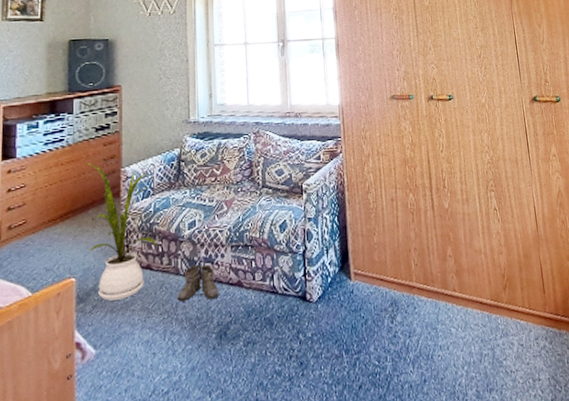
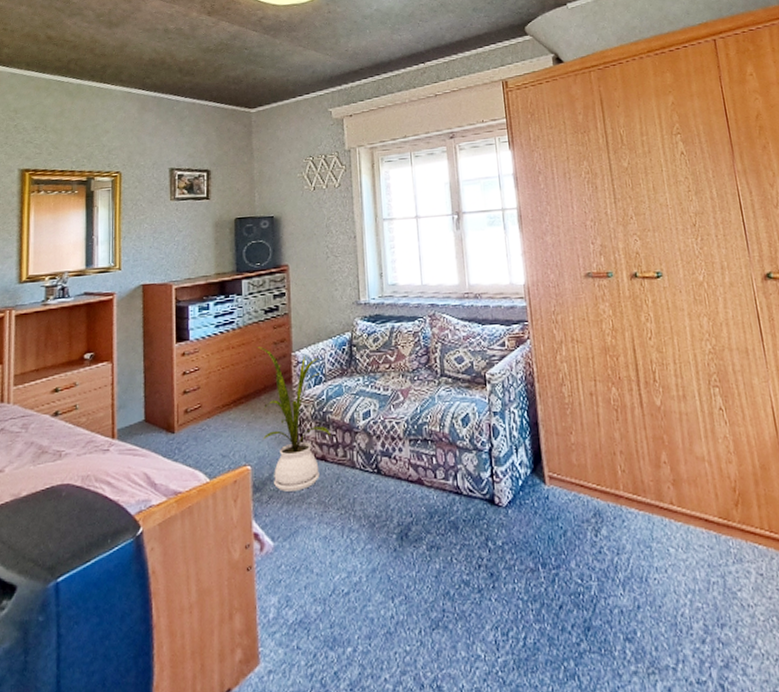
boots: present [177,264,219,302] -> none [354,458,398,497]

